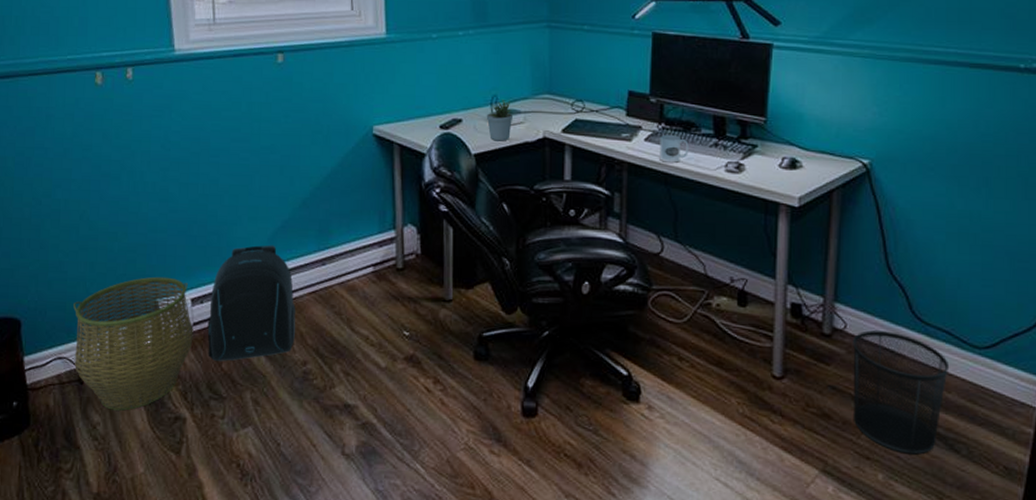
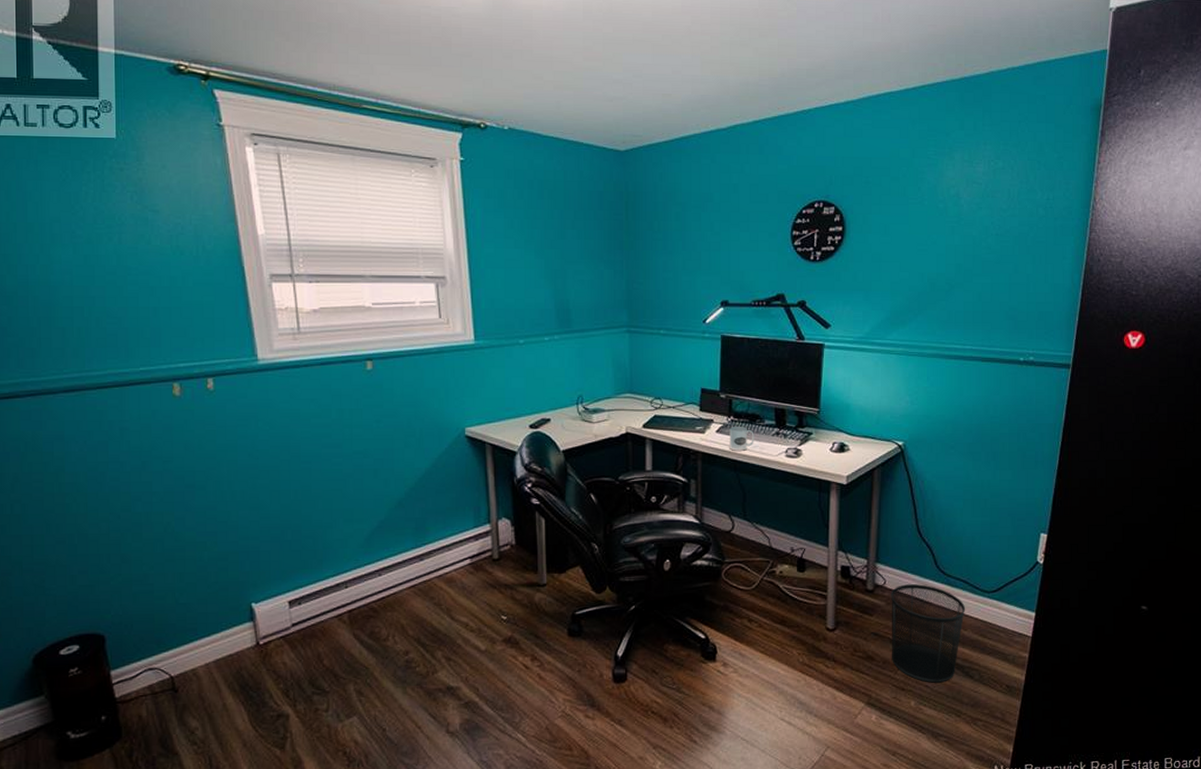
basket: present [73,276,194,411] -> none [162,582,292,714]
backpack: present [207,245,296,361] -> none [307,544,397,658]
potted plant: present [486,100,514,141] -> none [572,400,598,438]

